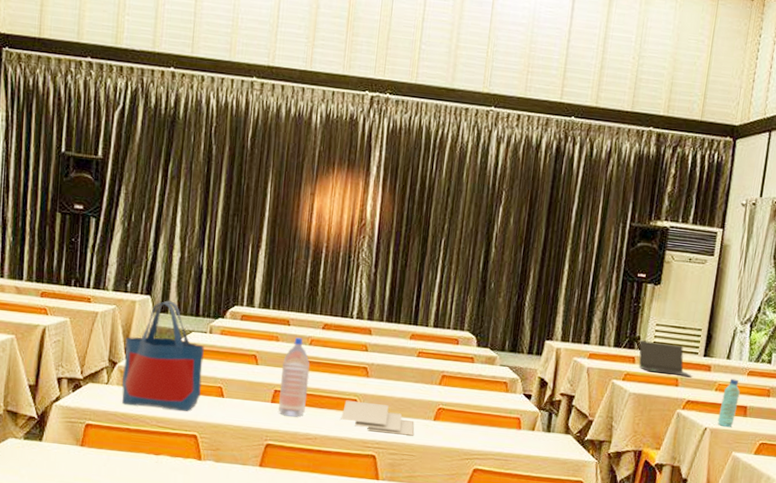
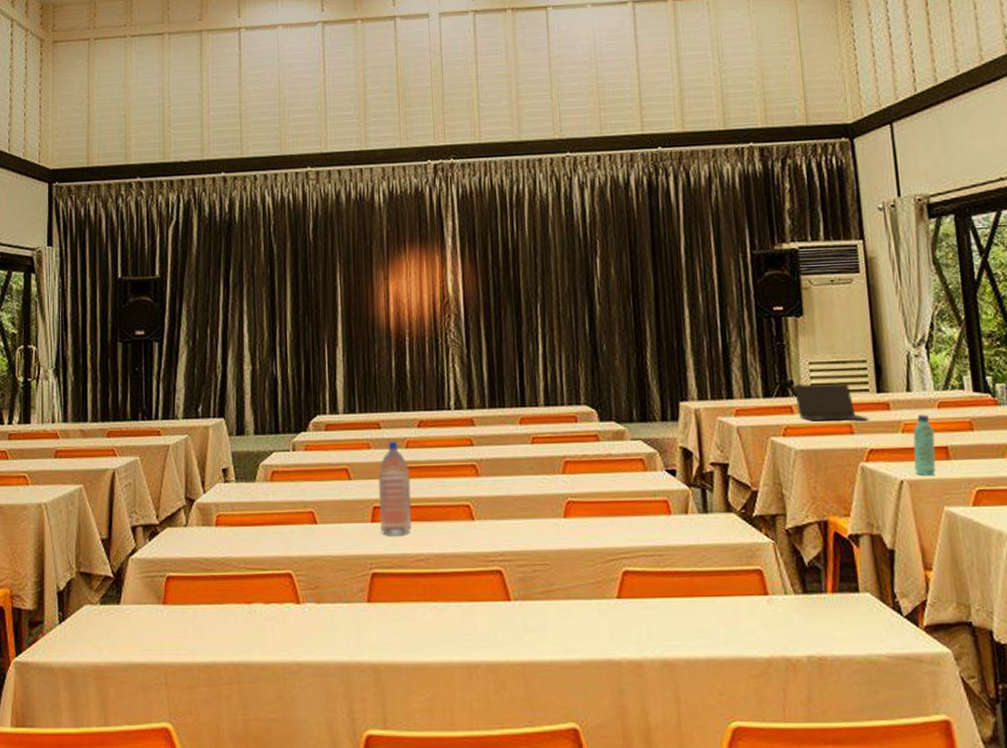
tote bag: present [122,300,204,411] -> none [201,420,290,547]
papers: present [341,400,414,436] -> none [454,506,544,542]

